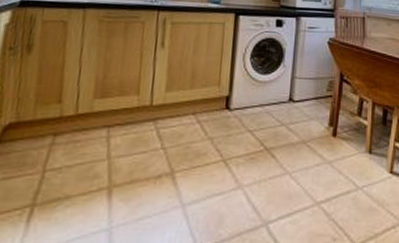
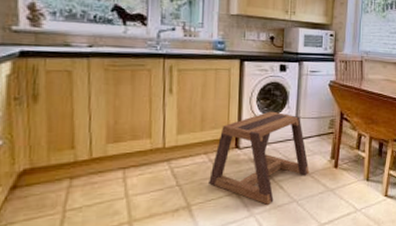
stool: none [195,69,305,176] -> present [209,111,310,205]

